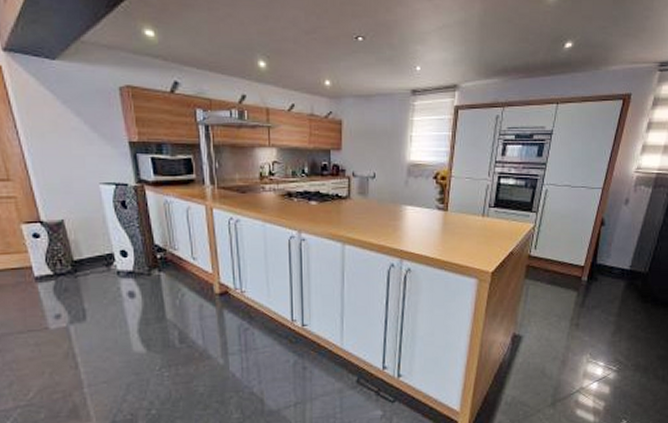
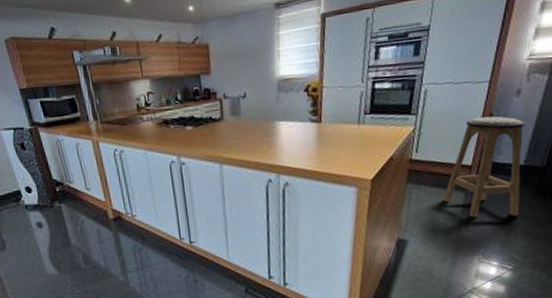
stool: none [557,221,632,319] -> present [443,116,525,218]

